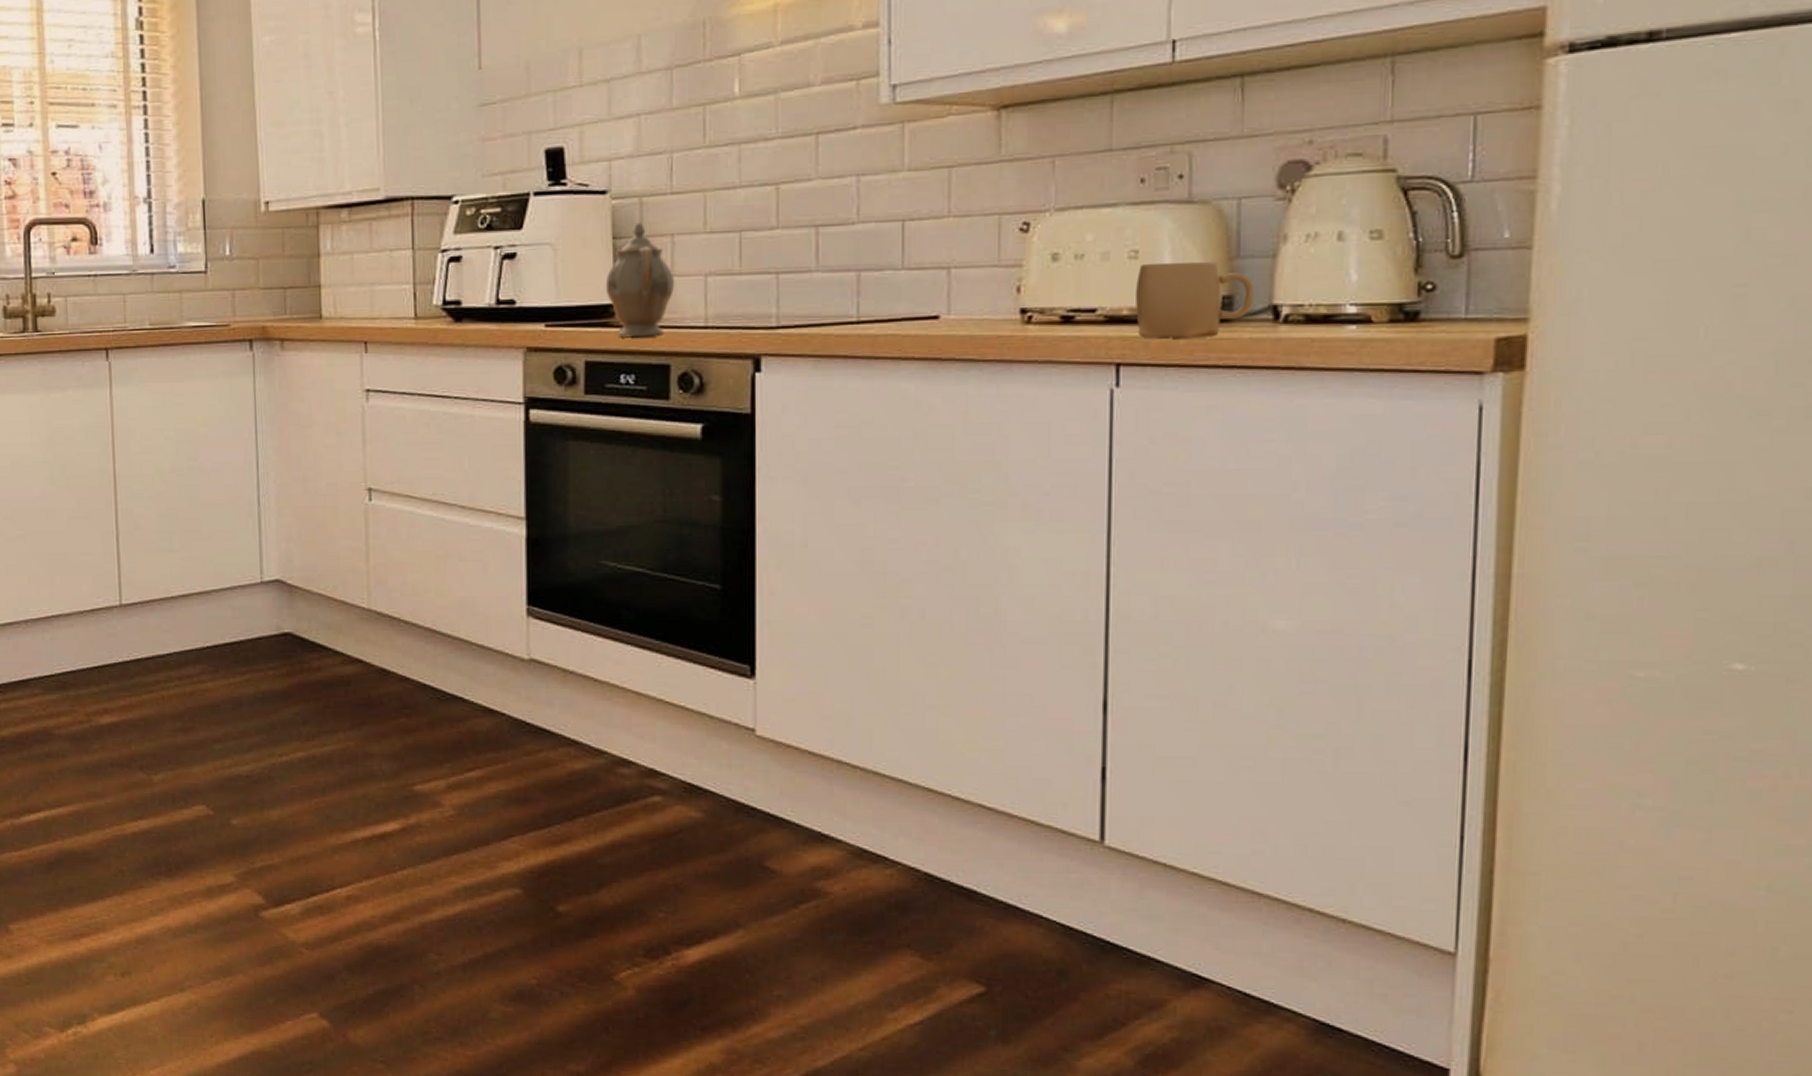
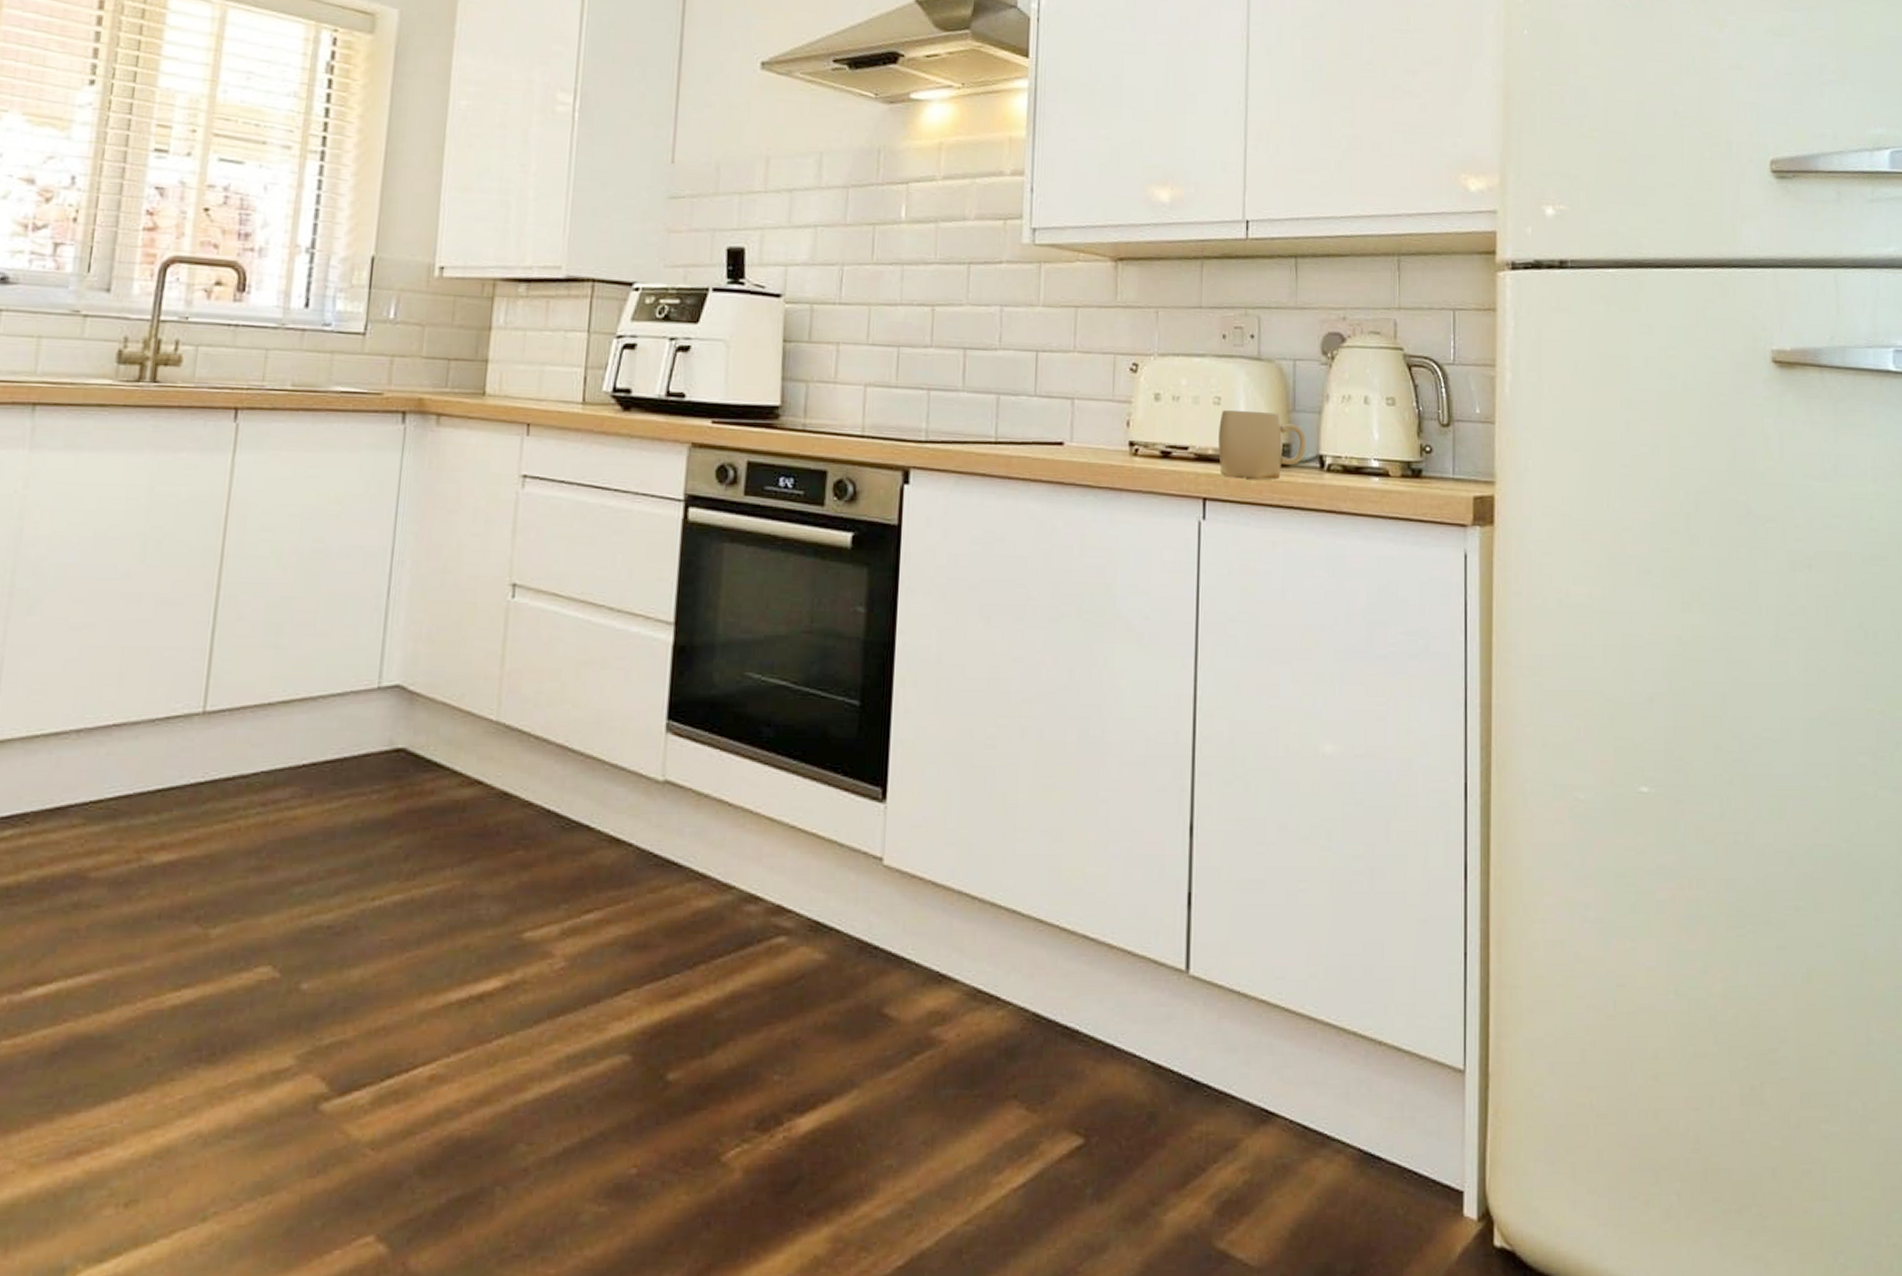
teapot: present [605,222,675,338] -> none [772,328,838,442]

